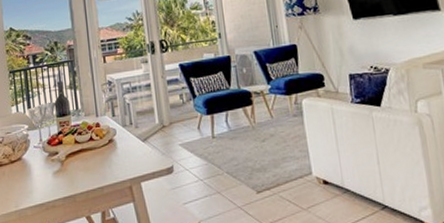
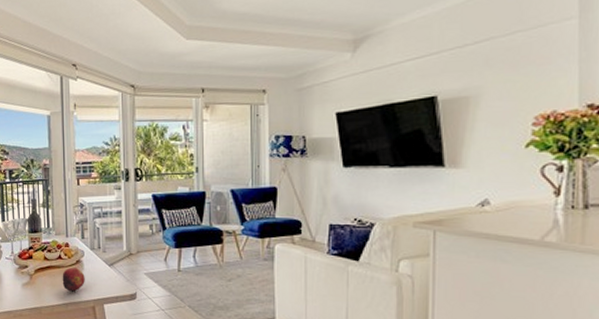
fruit: none [95,146,120,174] -> present [62,267,85,292]

